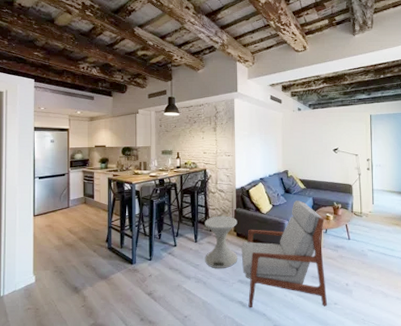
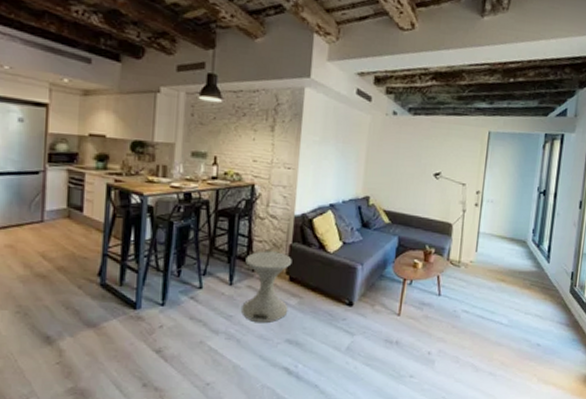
armchair: present [241,200,327,307] -> none [292,239,411,378]

